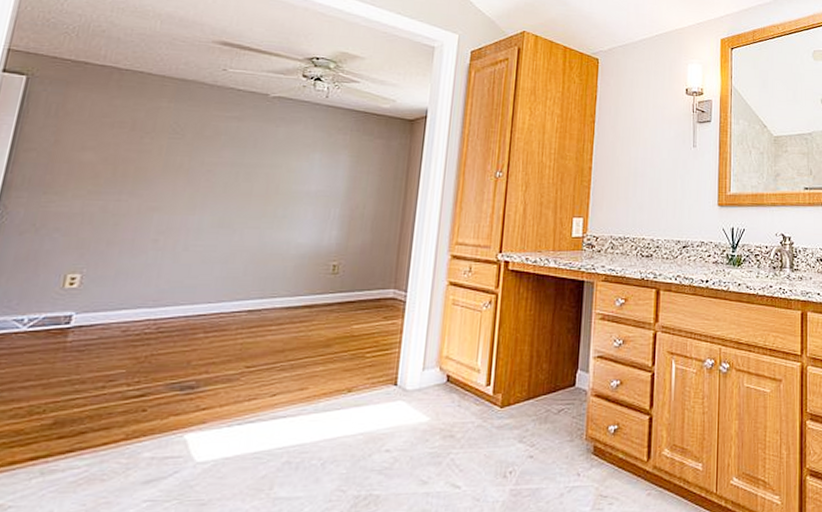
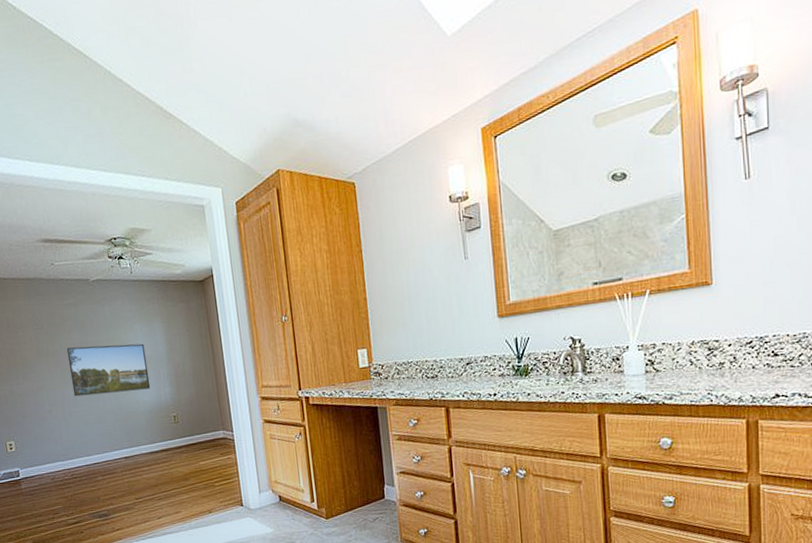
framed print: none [199,165,319,229] -> present [66,343,151,397]

